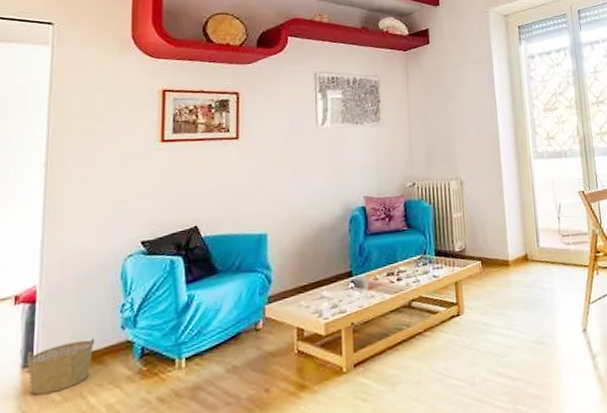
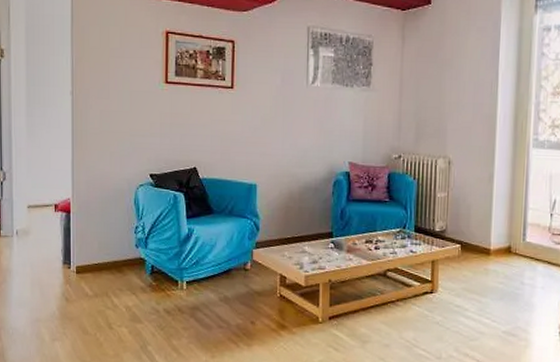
basket: present [26,337,95,396] -> none [66,250,116,289]

